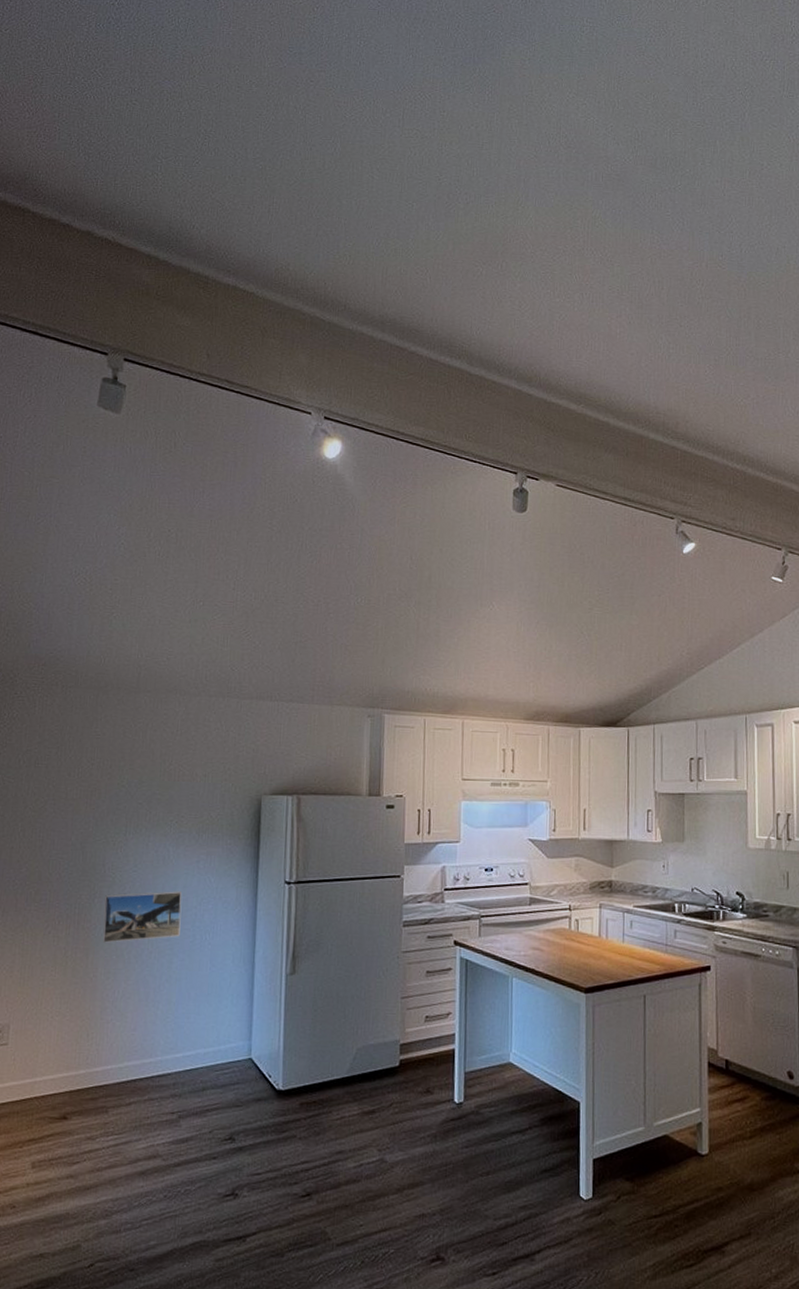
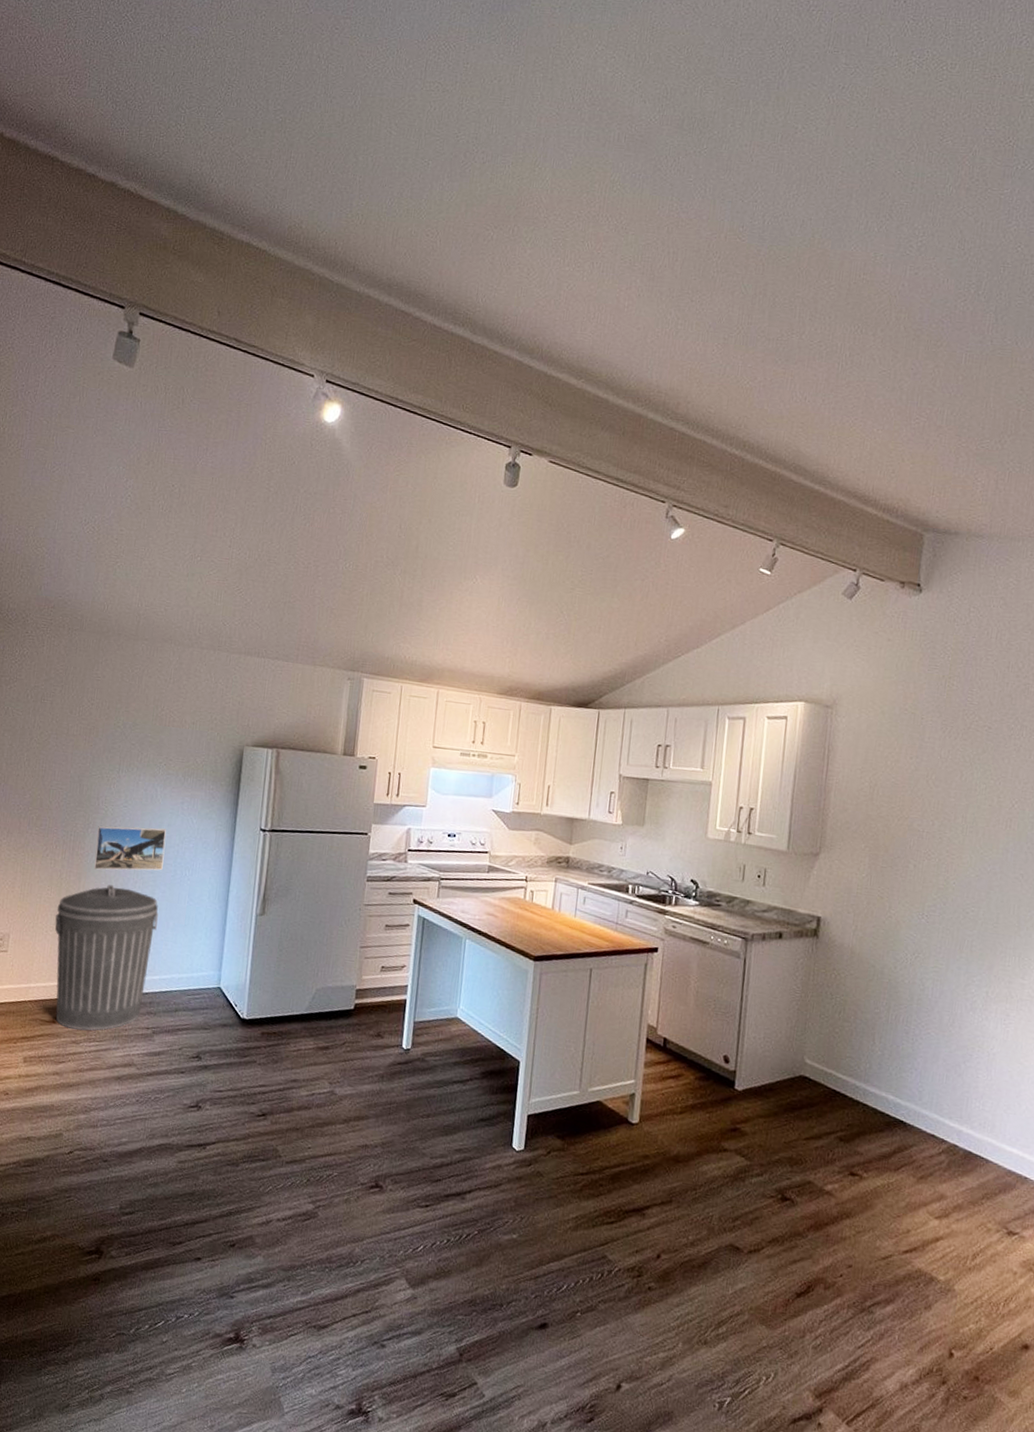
trash can: none [61,958,178,1125] -> present [54,884,159,1031]

